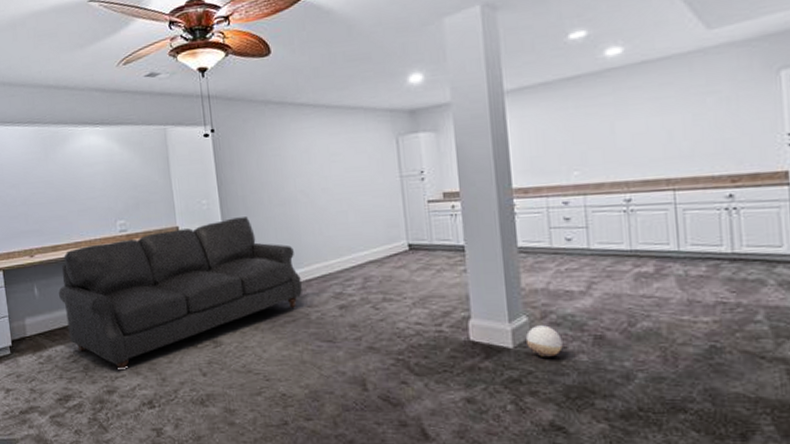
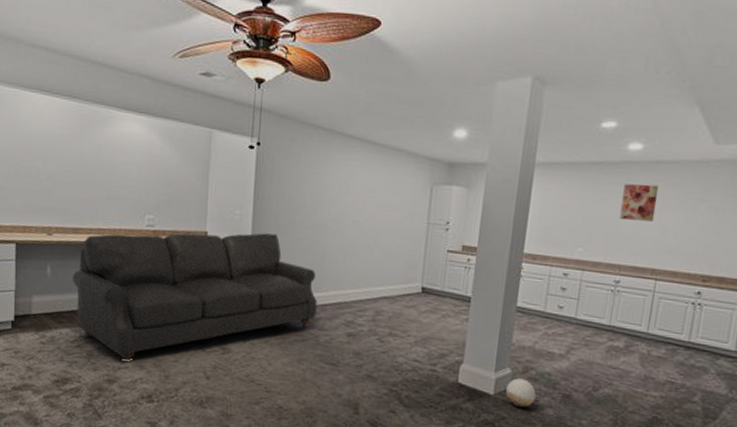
wall art: none [611,87,655,132] -> present [619,184,659,222]

